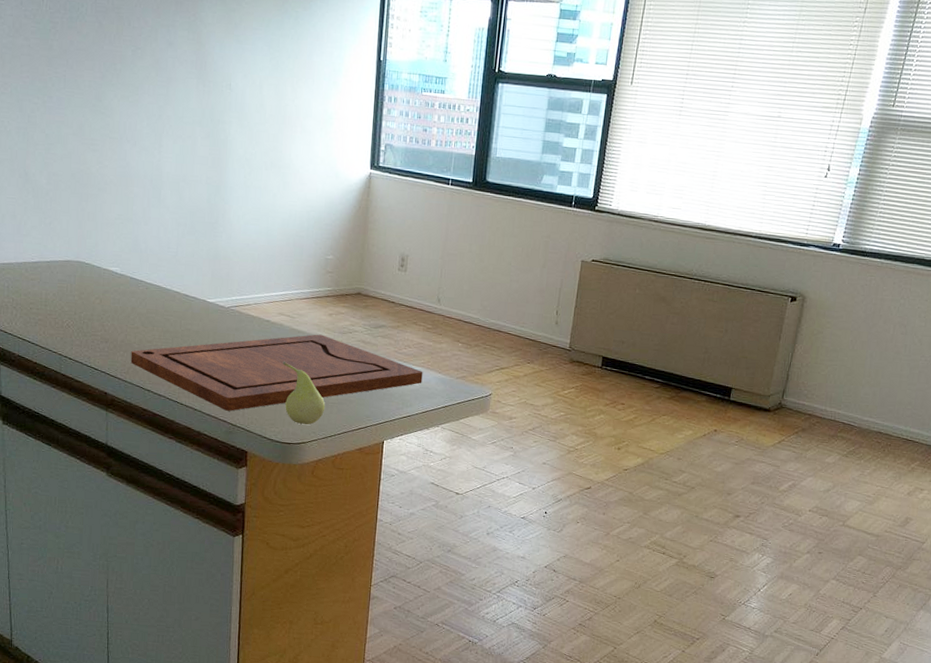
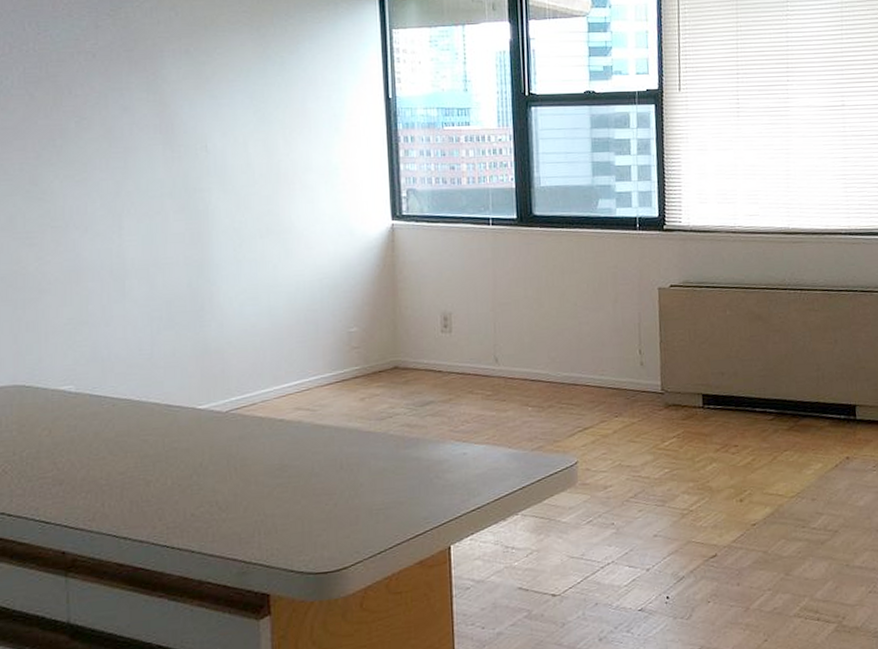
cutting board: present [130,334,423,411] -> none [96,425,490,546]
fruit: present [282,361,325,425] -> none [306,466,369,545]

